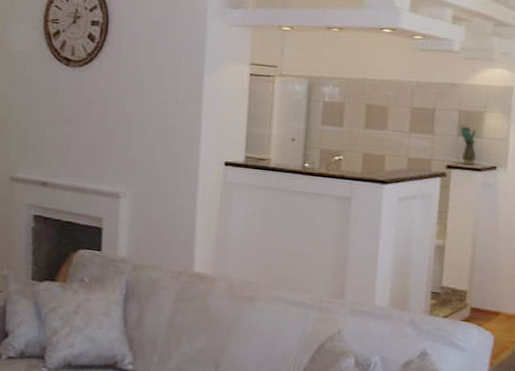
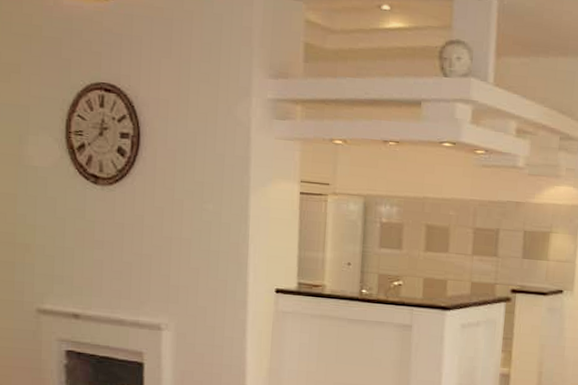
vase: present [460,124,477,166] -> none [525,245,543,290]

